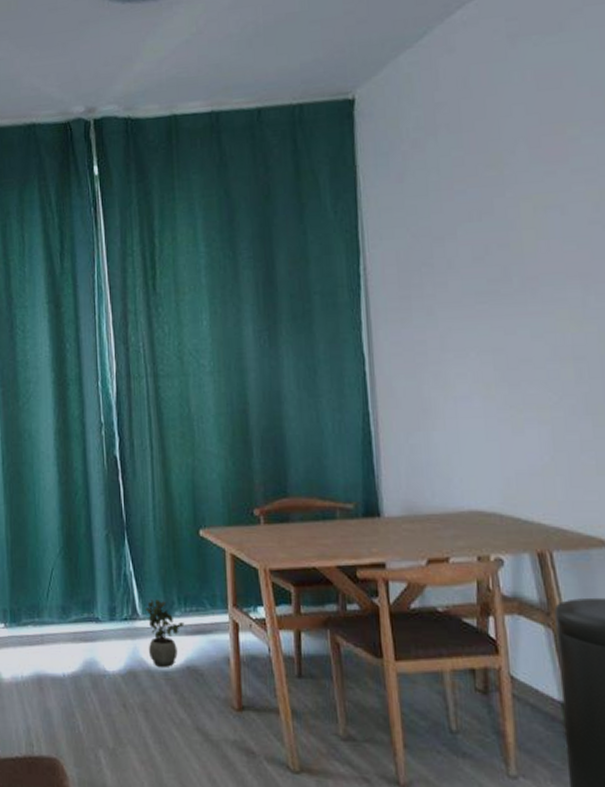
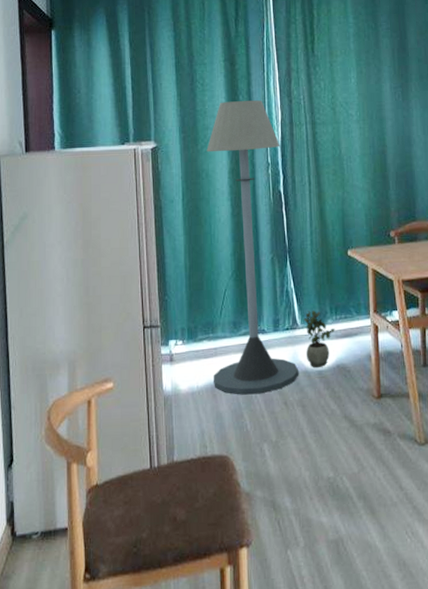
floor lamp: none [29,349,141,692] -> present [206,100,299,395]

